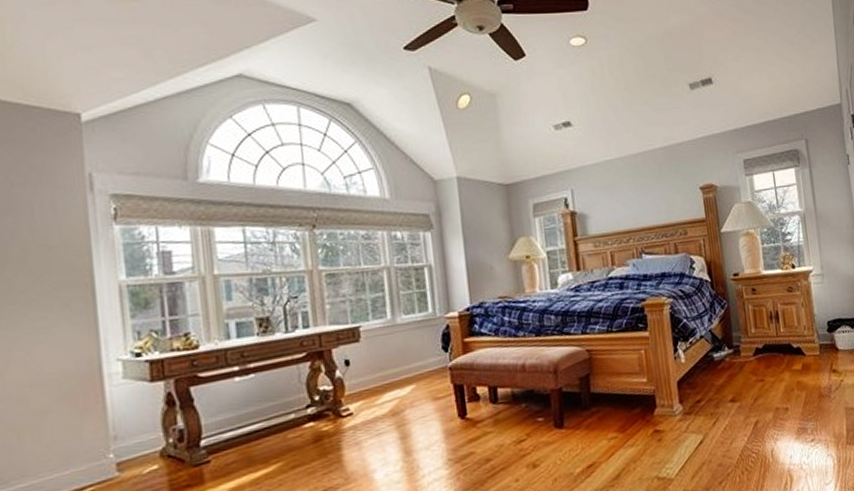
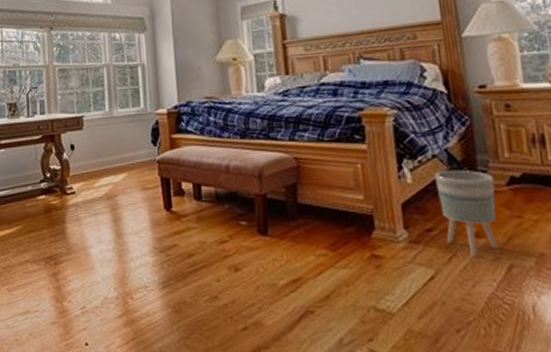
planter: none [702,346,748,419] -> present [434,169,498,257]

